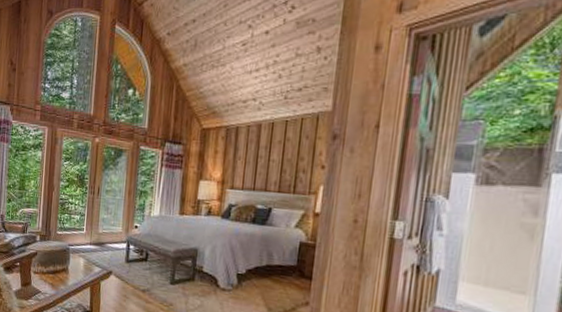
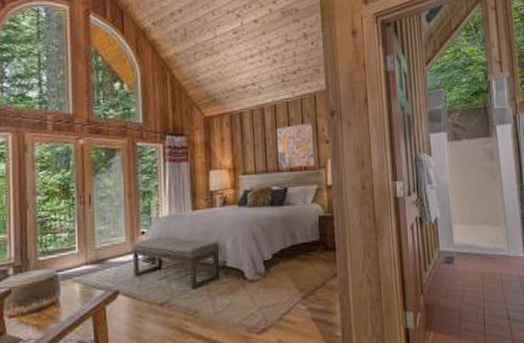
wall art: none [266,145,309,191] -> present [275,123,315,169]

